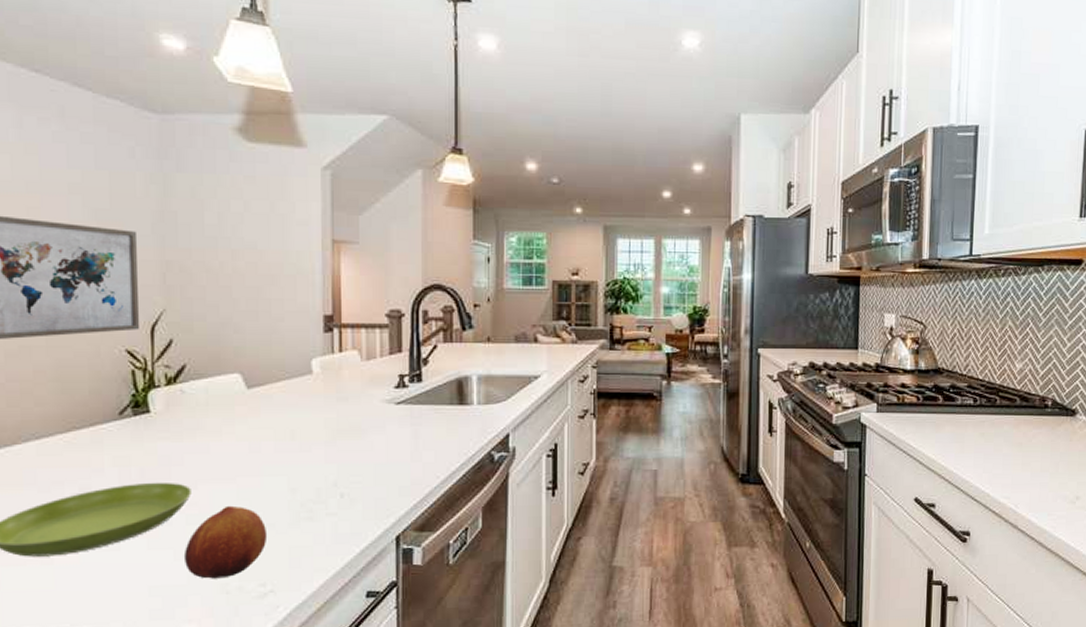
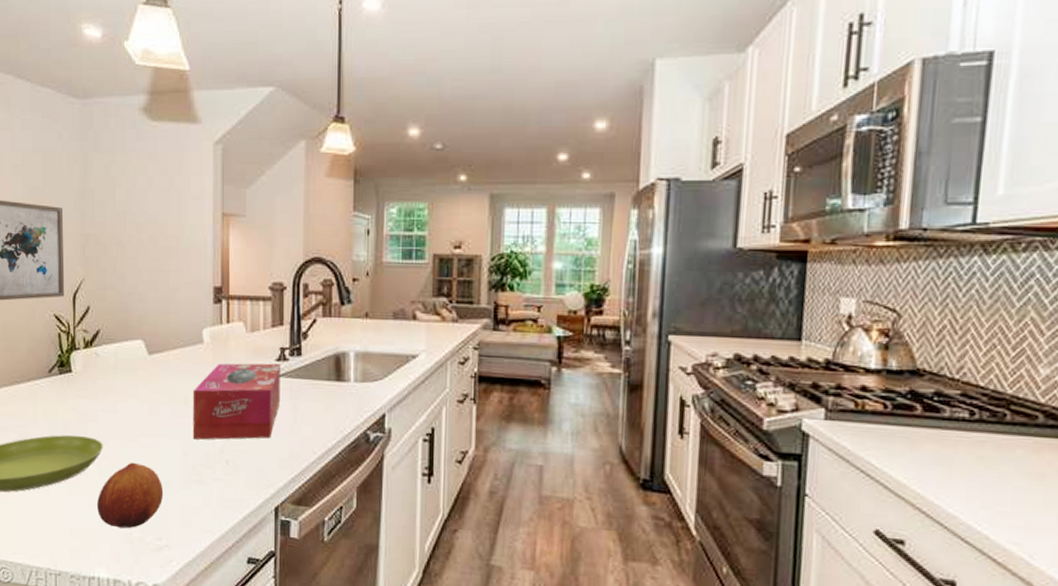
tissue box: none [300,391,400,475] -> present [192,363,280,440]

